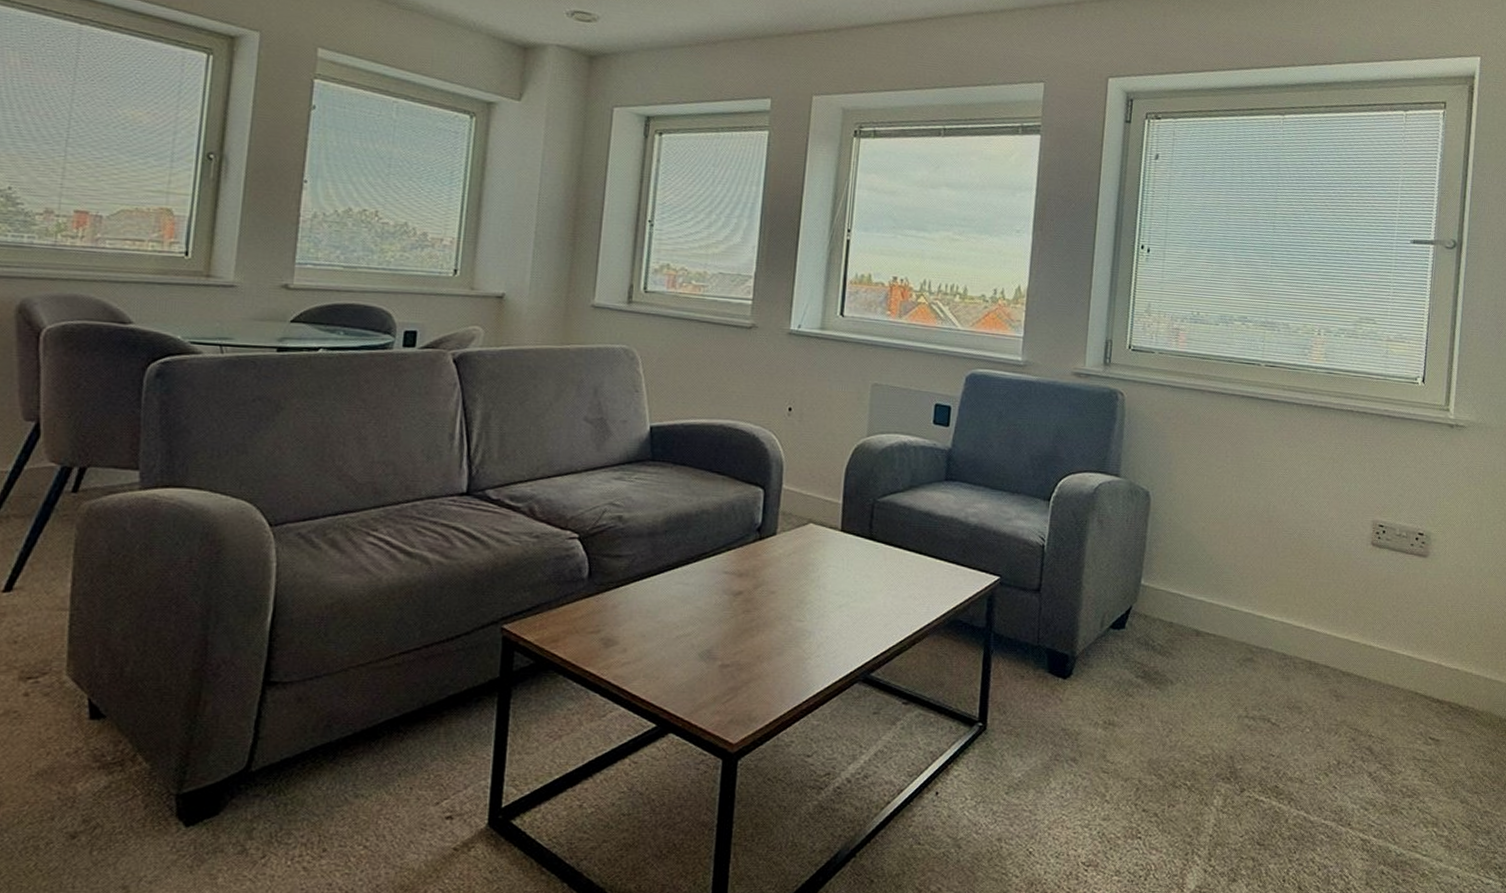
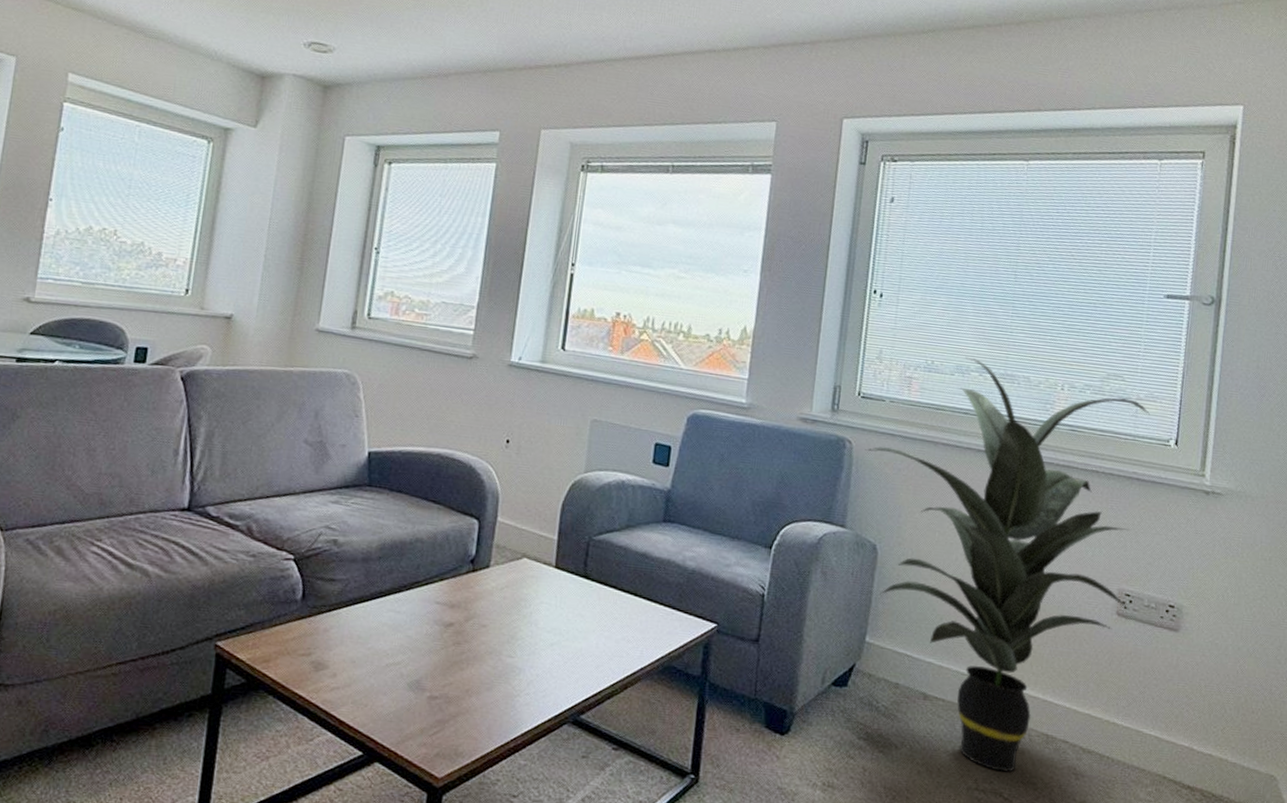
indoor plant: none [1136,306,1399,699] -> present [865,356,1150,772]

